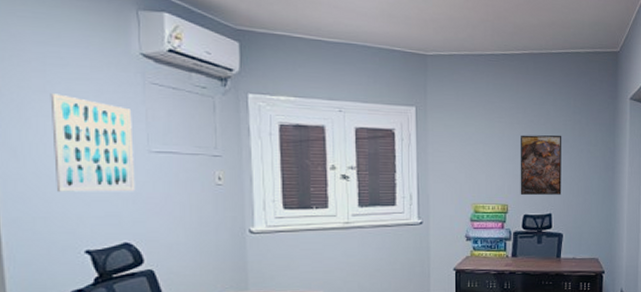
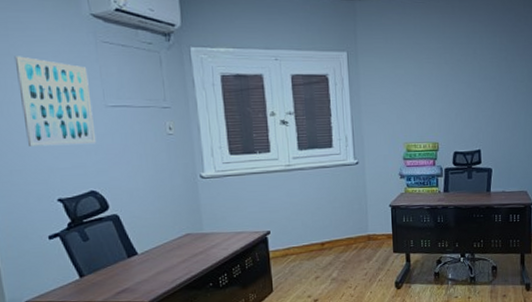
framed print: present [520,135,562,195] -> none [448,72,490,132]

